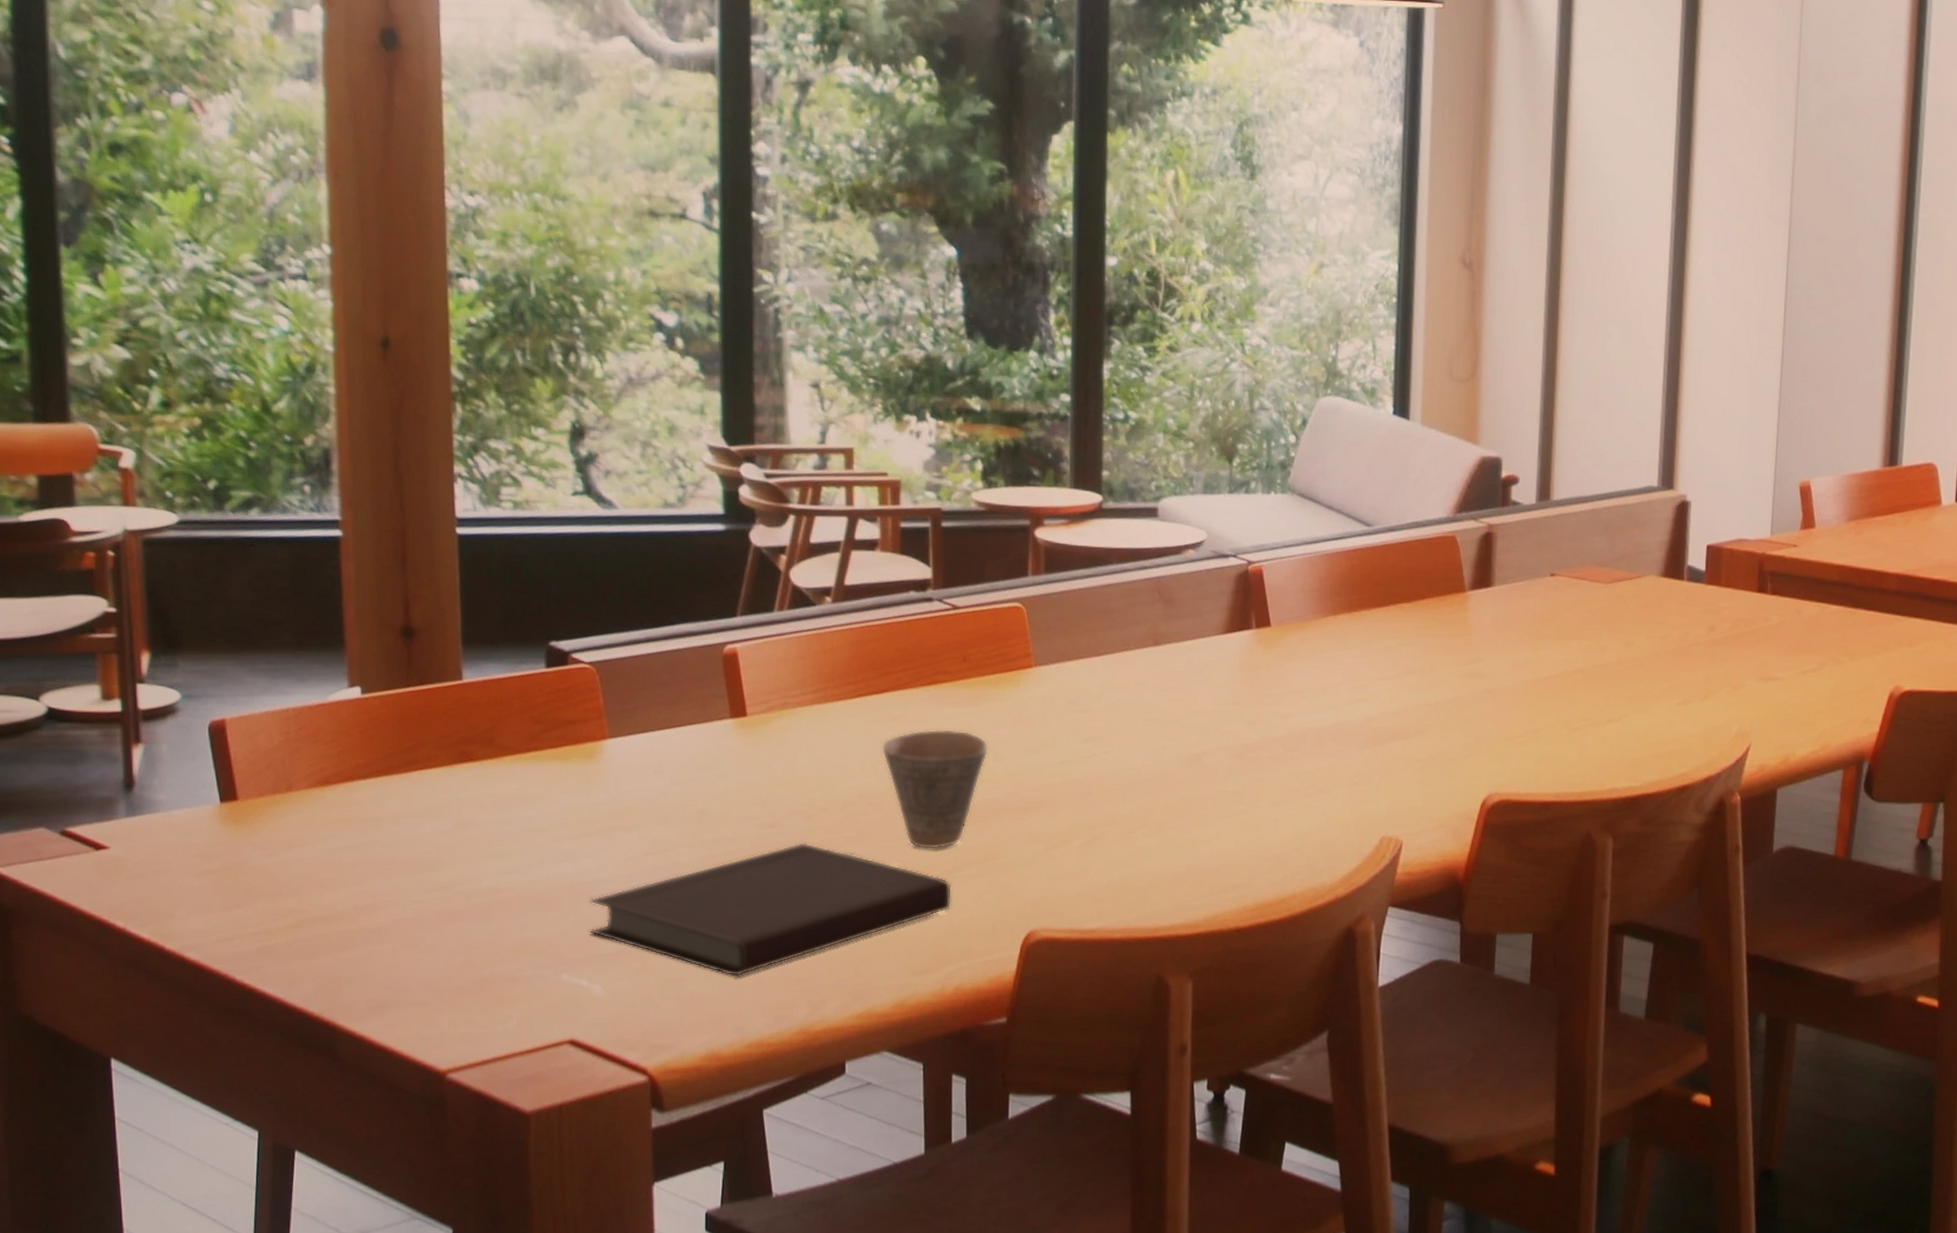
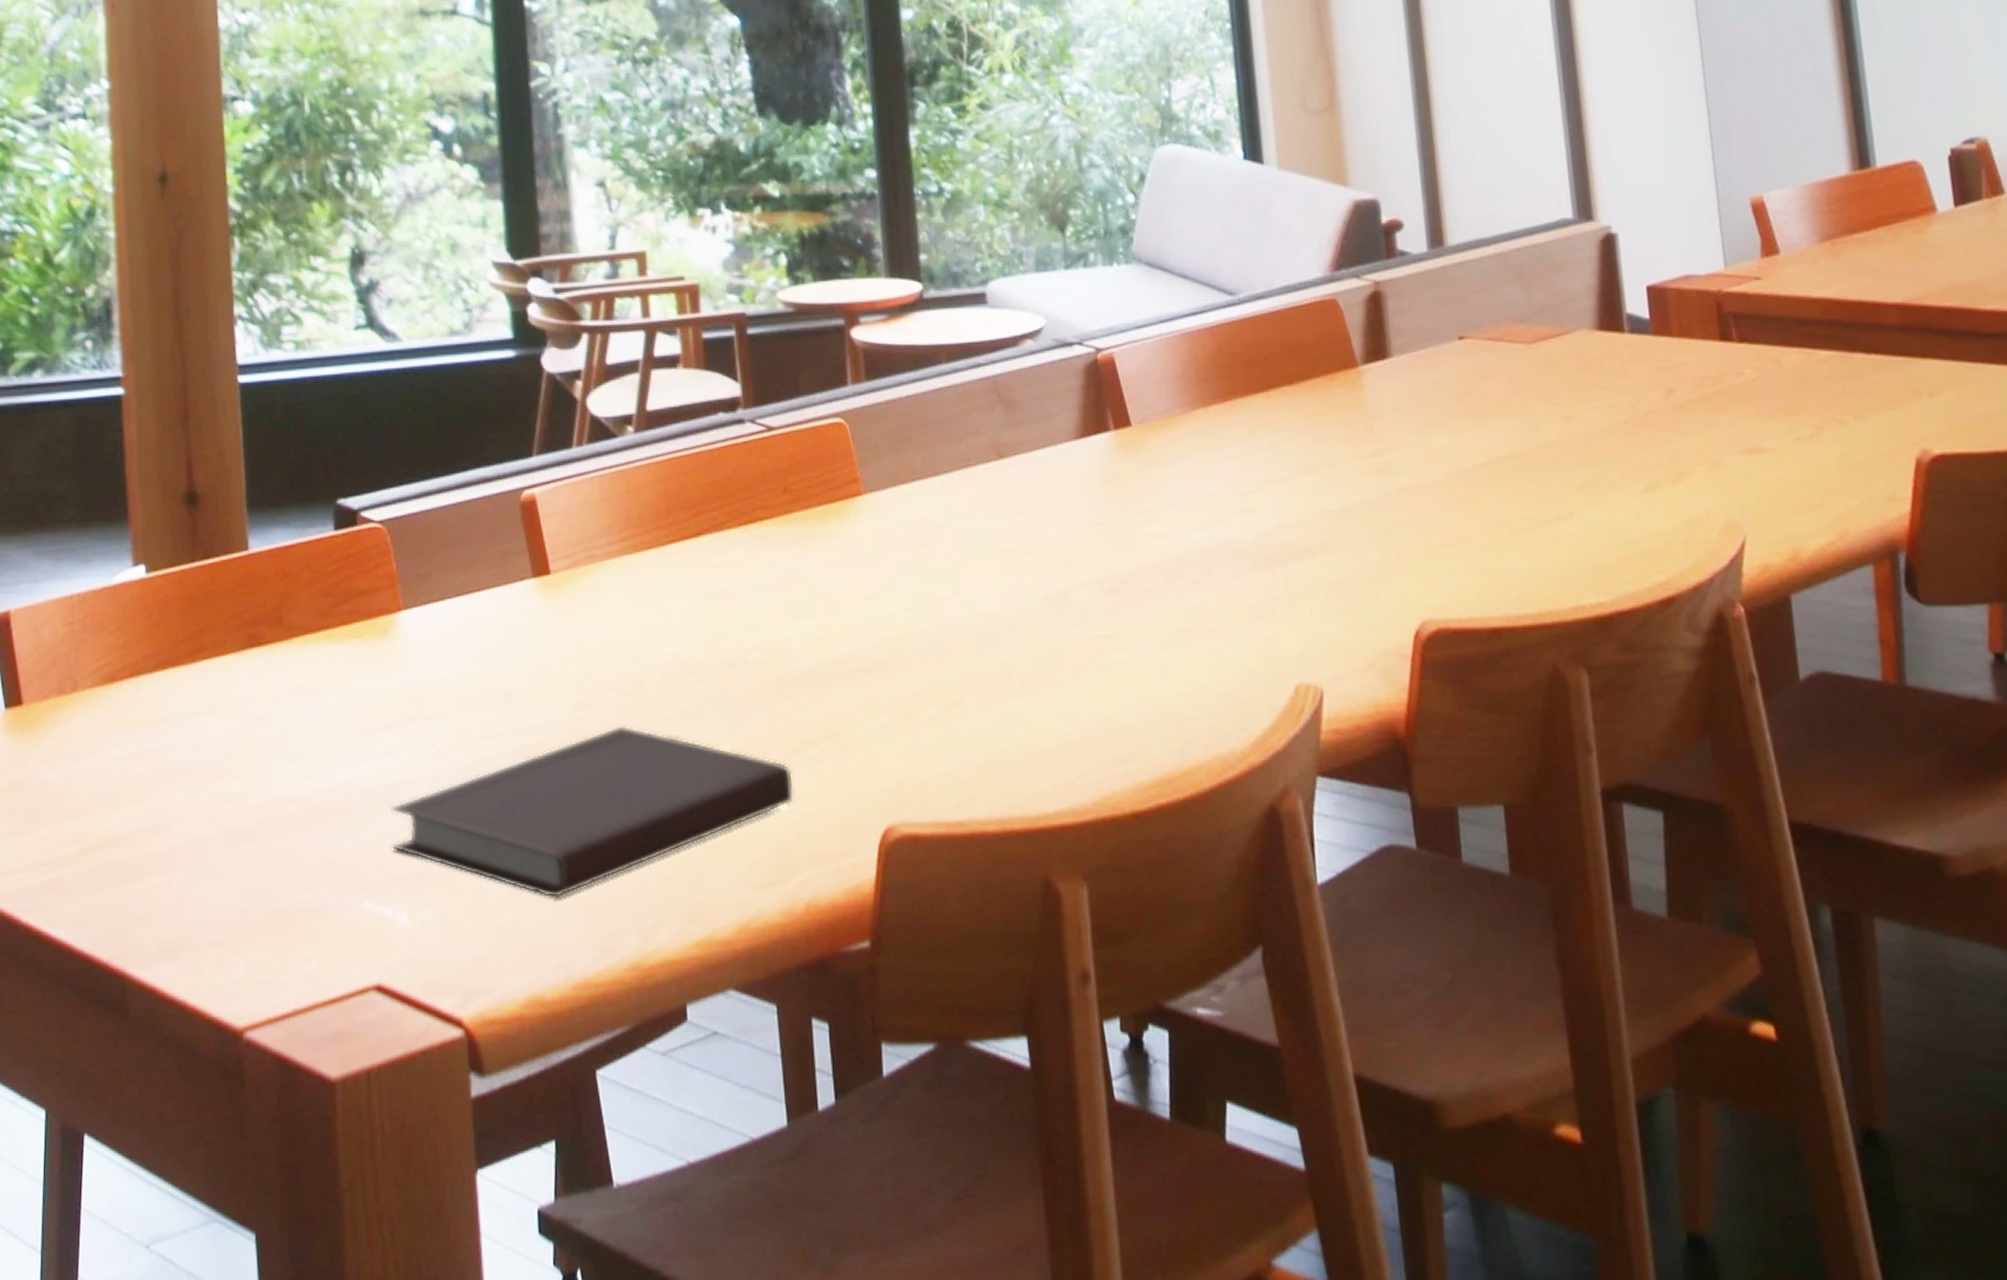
cup: present [881,729,989,850] -> none [700,577,822,728]

